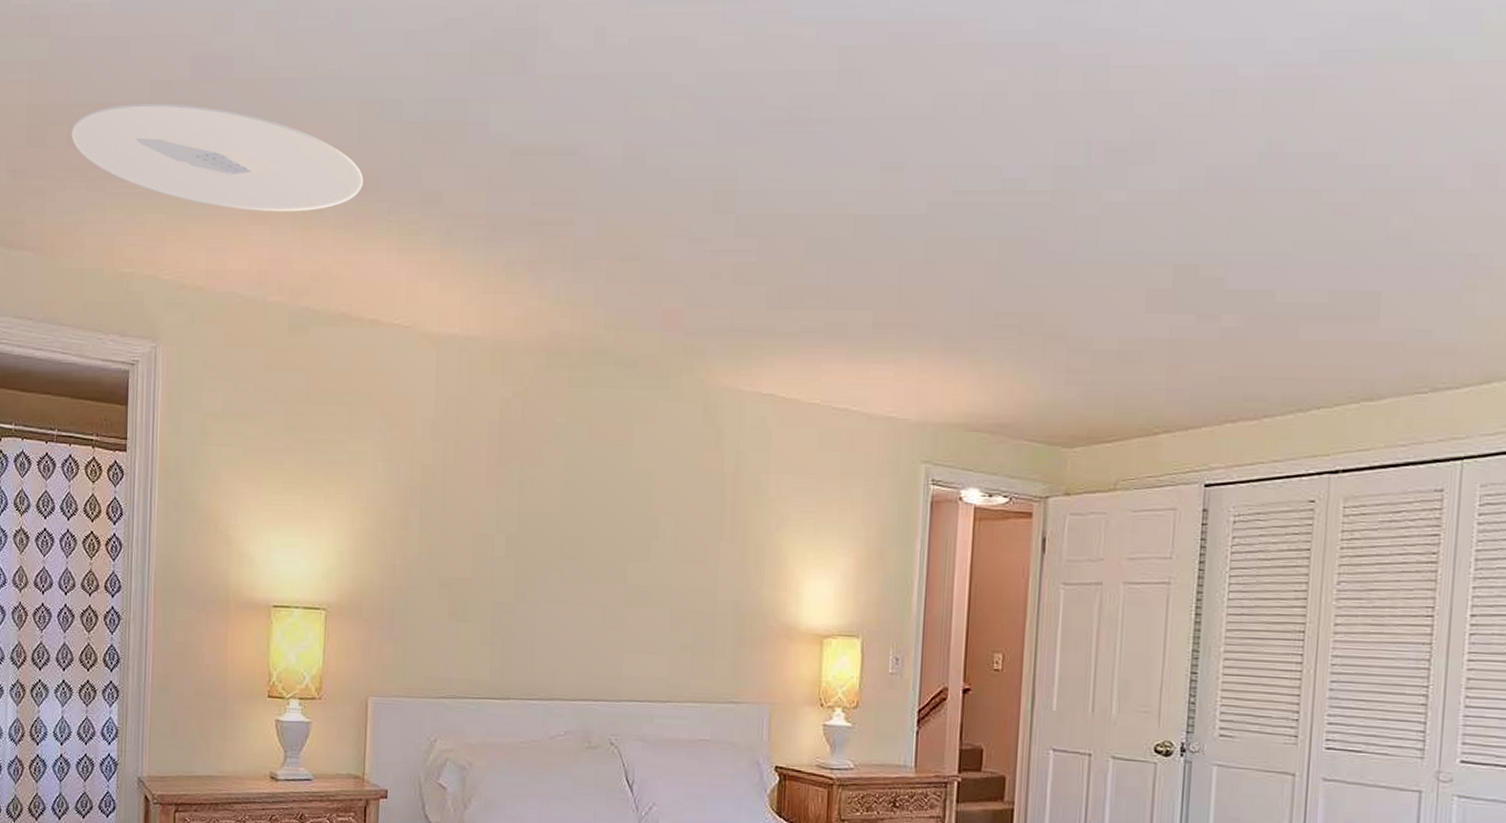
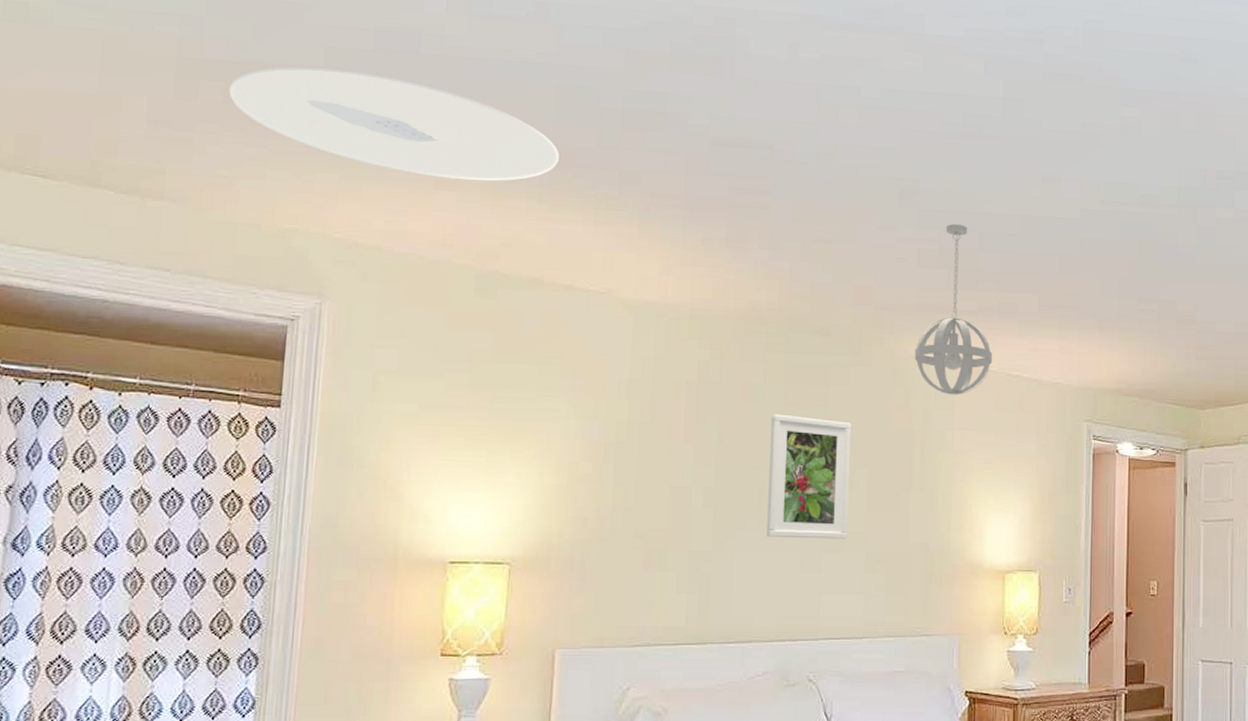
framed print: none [569,455,657,594] -> present [767,414,851,539]
pendant light: none [727,231,817,433] -> present [914,224,993,395]

